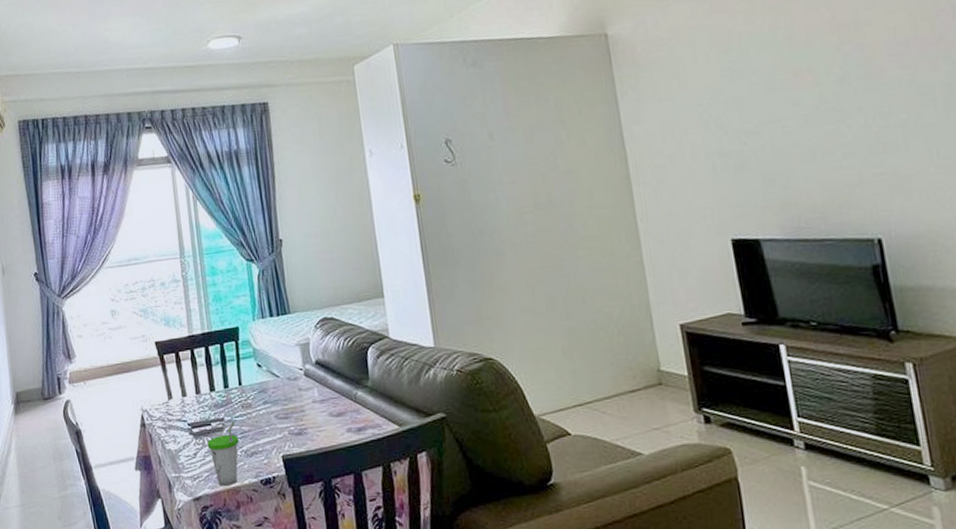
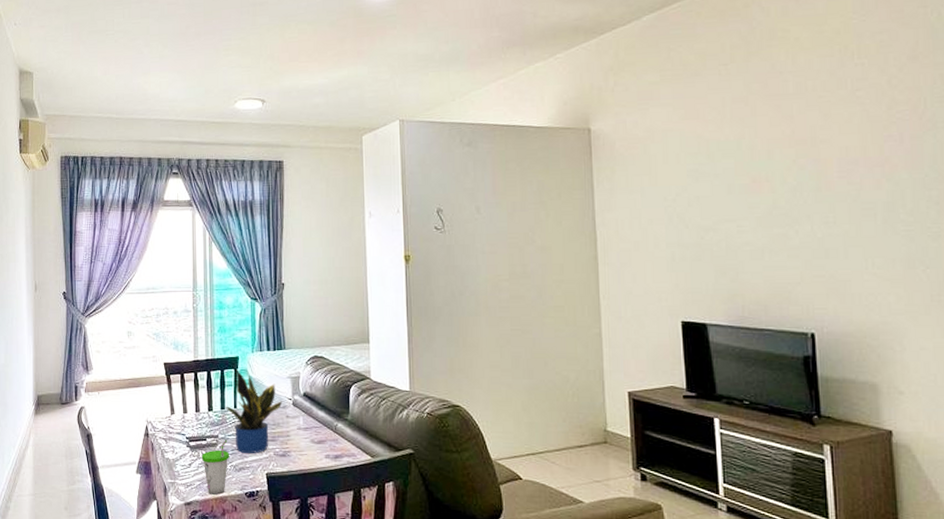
potted plant: none [228,341,293,435] -> present [225,369,283,453]

